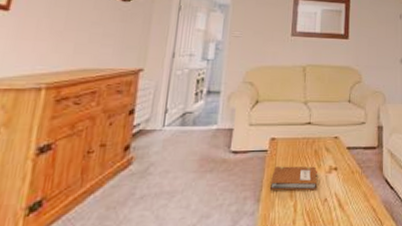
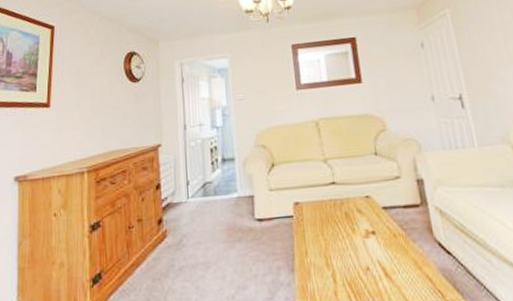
notebook: present [269,166,318,191] -> none [301,231,355,260]

